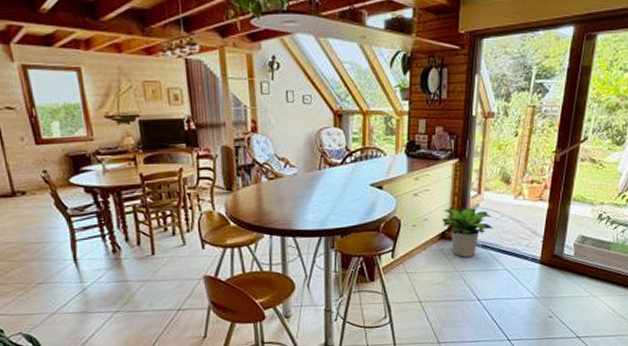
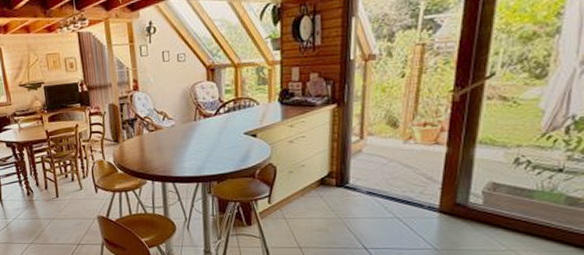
potted plant: present [442,207,495,257] -> none [321,153,381,204]

